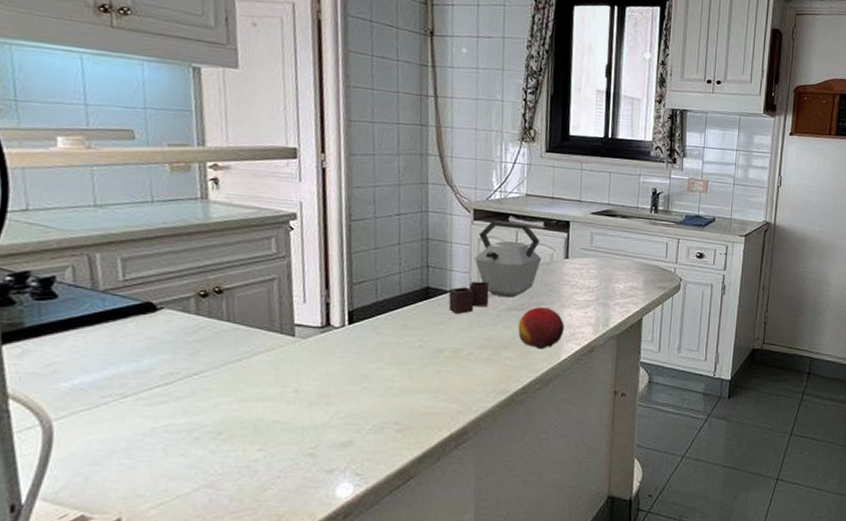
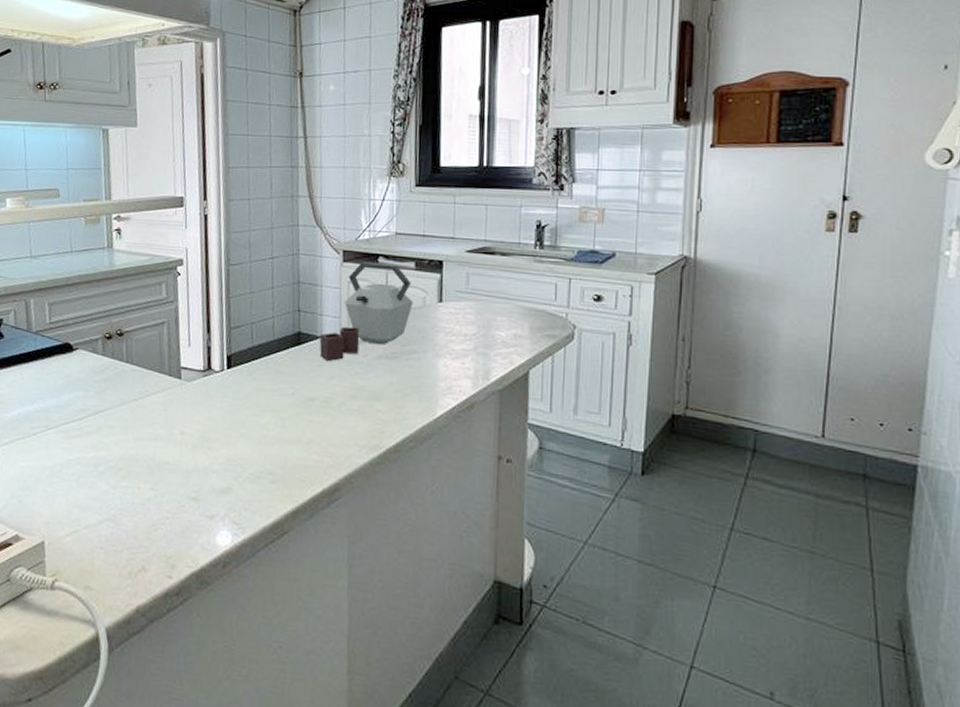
fruit: present [518,307,564,350] -> none [390,356,439,403]

